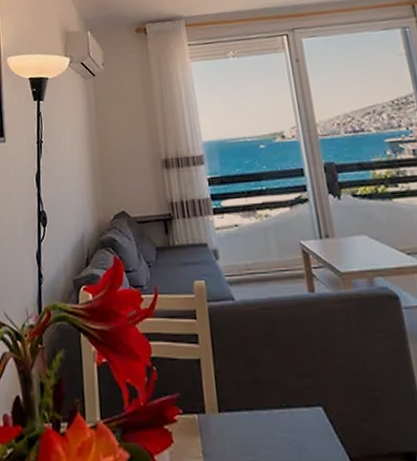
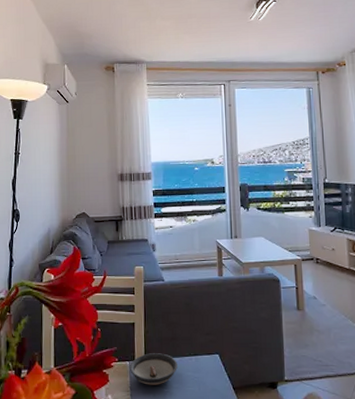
saucer: none [198,403,266,450] -> present [129,353,178,385]

